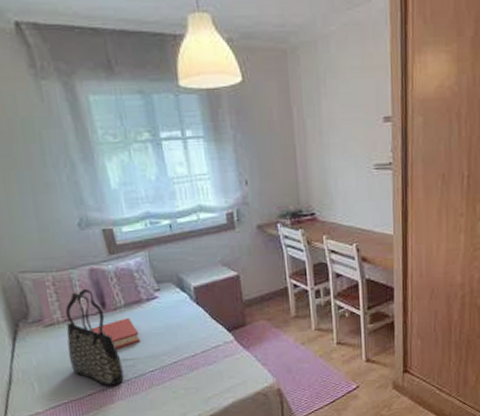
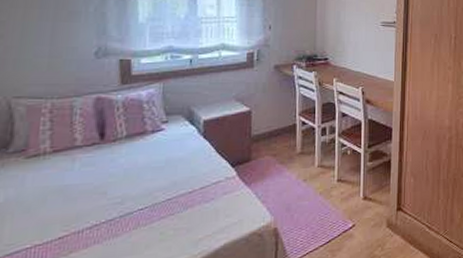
tote bag: present [65,288,124,386] -> none [46,117,109,227]
hardback book: present [91,317,141,350] -> none [81,149,136,185]

